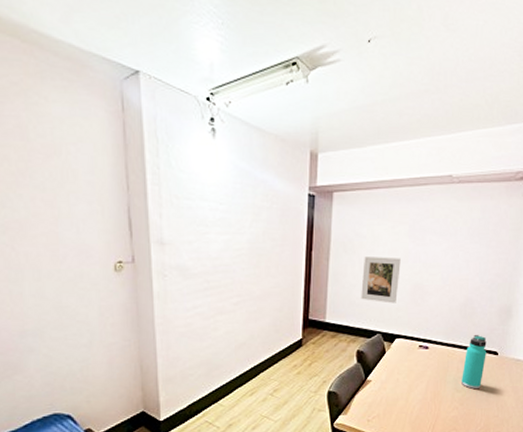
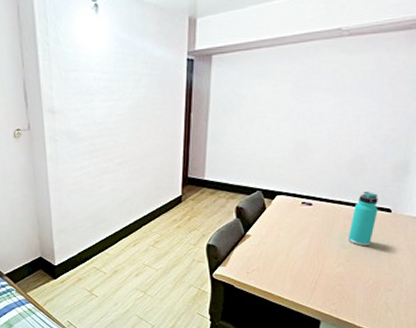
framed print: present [361,257,401,304] -> none [240,115,283,161]

